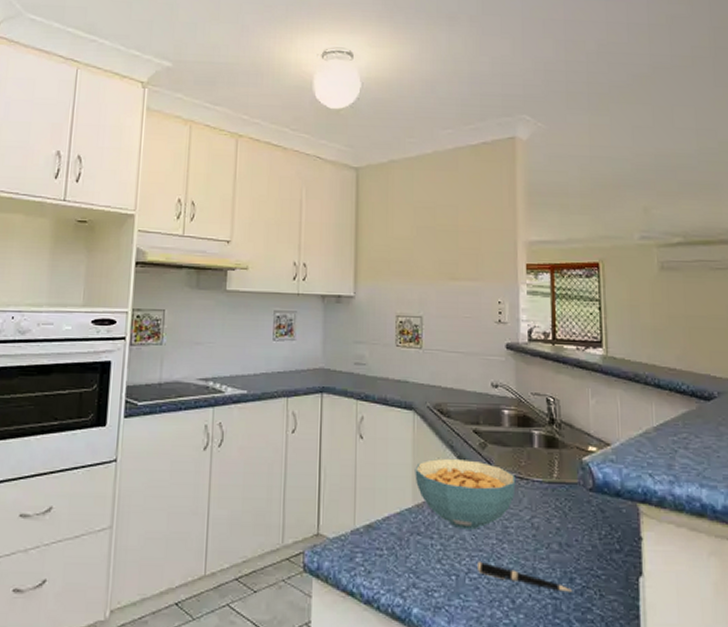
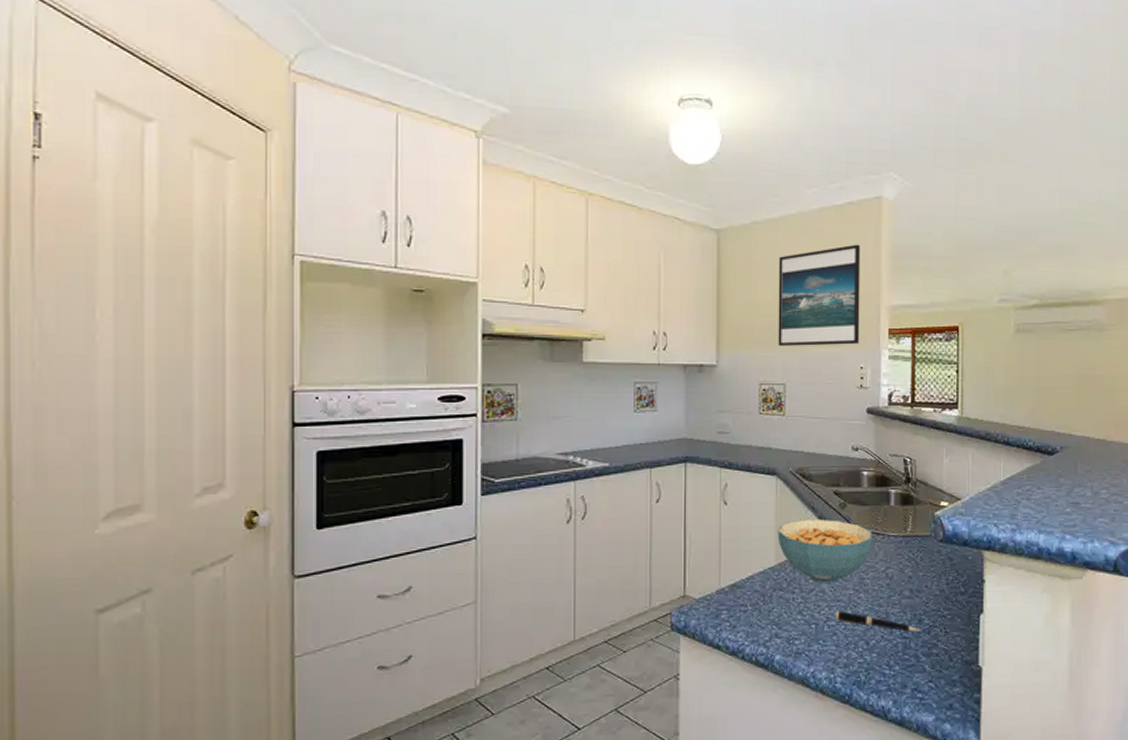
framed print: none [415,181,497,280] -> present [778,244,861,347]

